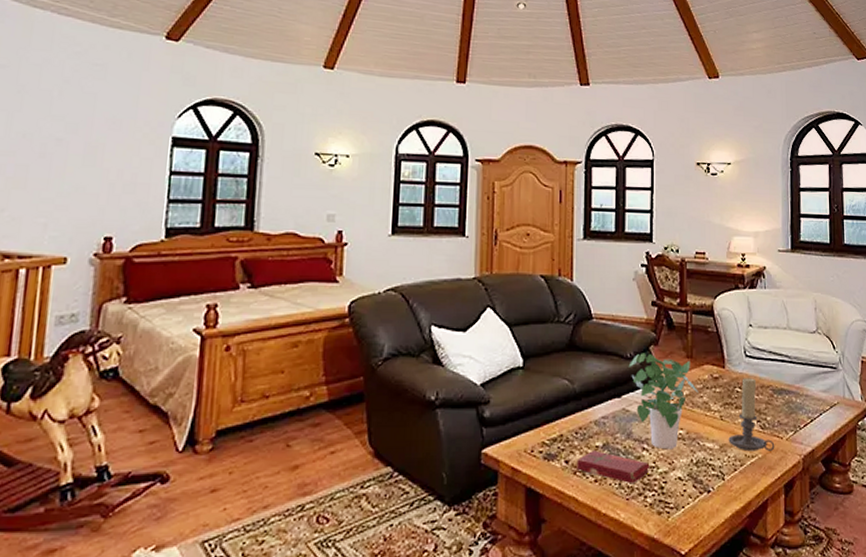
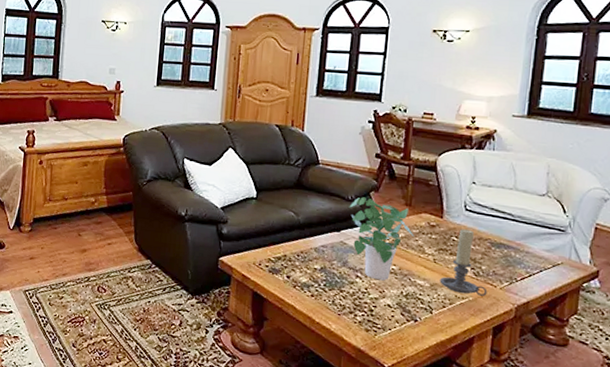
book: present [576,450,650,484] -> none [296,271,362,304]

